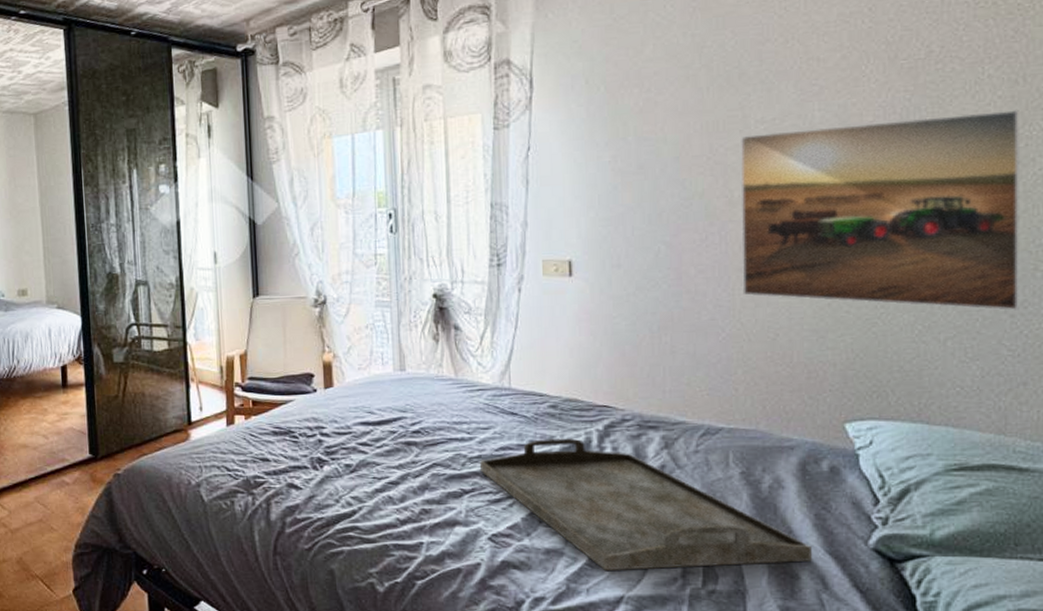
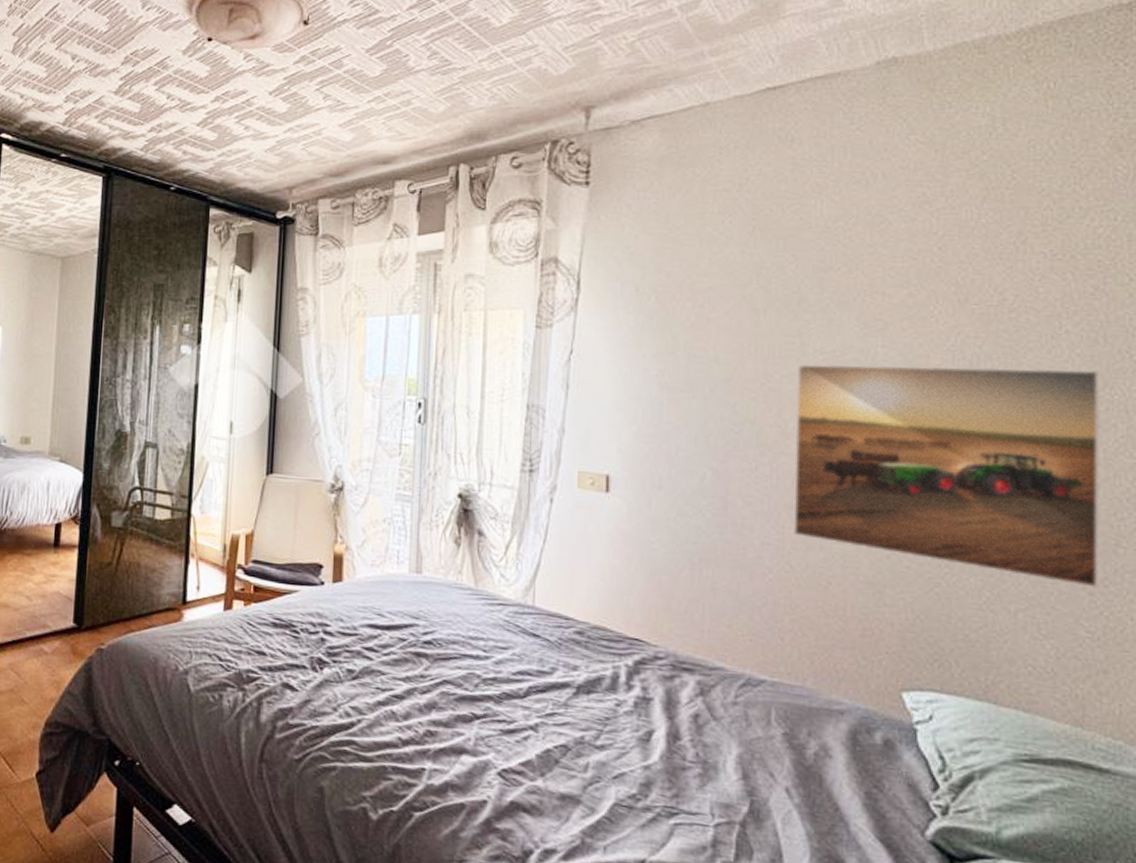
serving tray: present [479,438,812,570] -> none [493,667,860,847]

